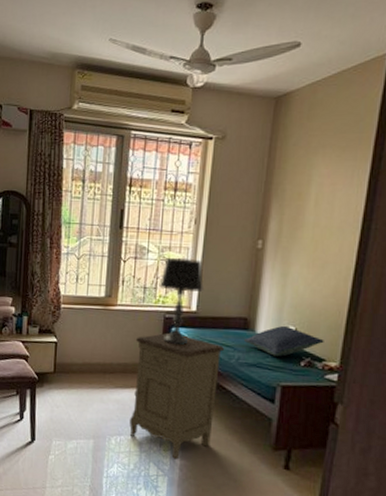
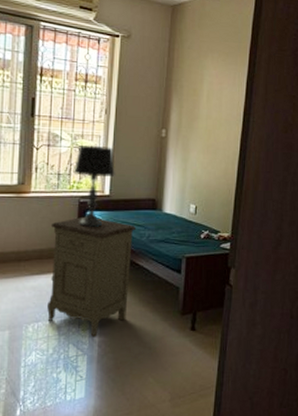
pillow: present [243,325,324,357] -> none [152,204,219,232]

